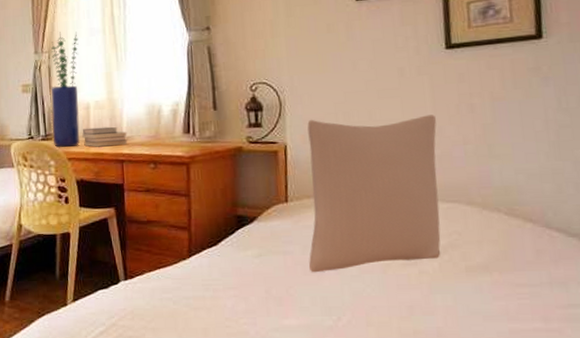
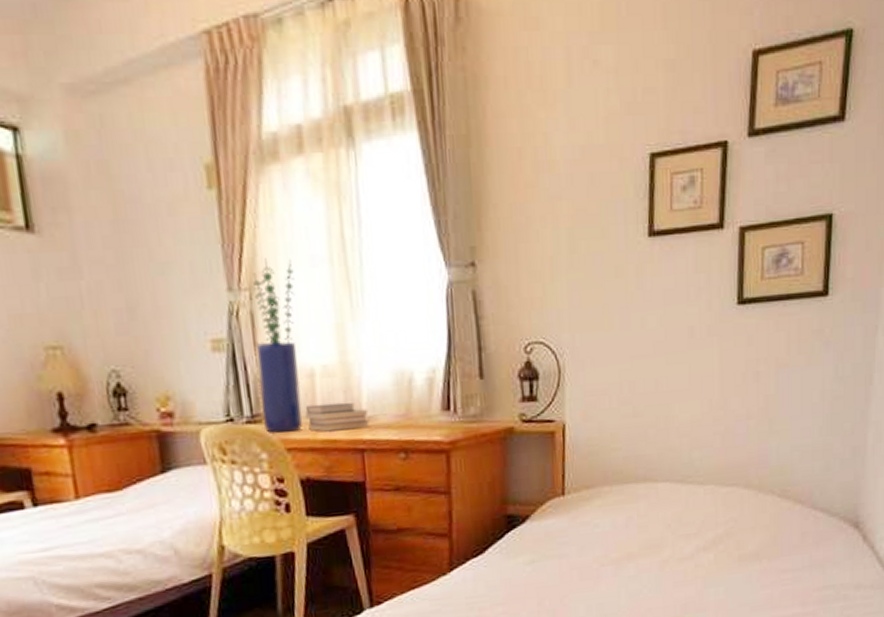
pillow: present [307,115,441,273] -> none [585,384,722,577]

